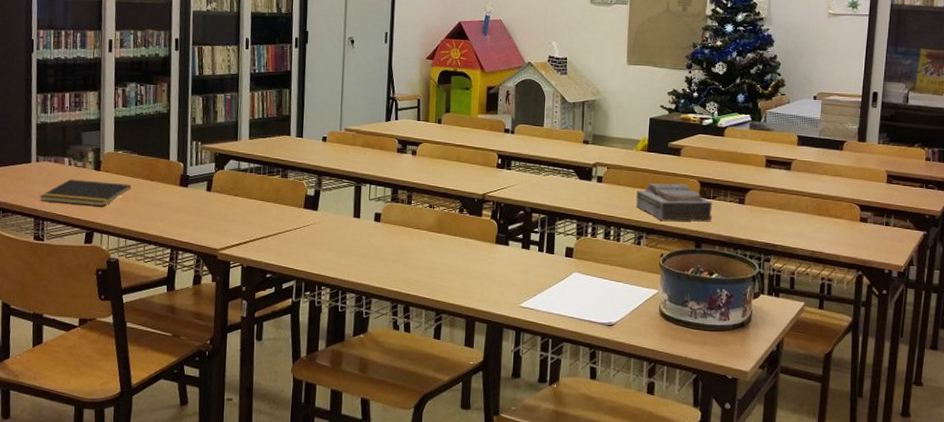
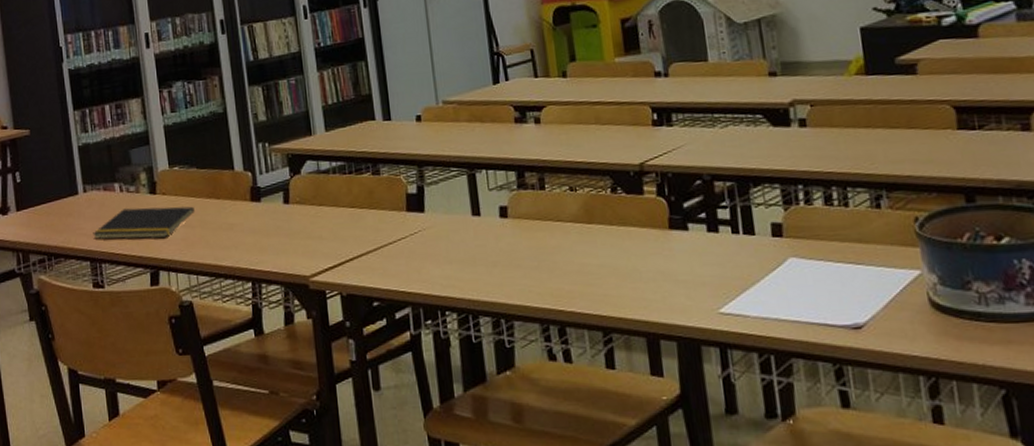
bible: present [636,183,713,221] -> none [860,113,984,169]

